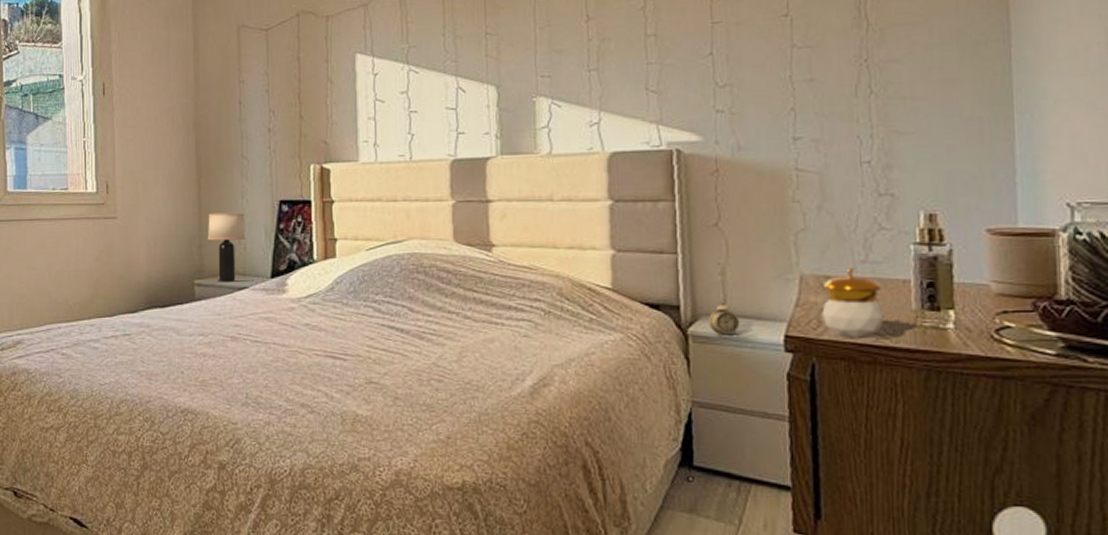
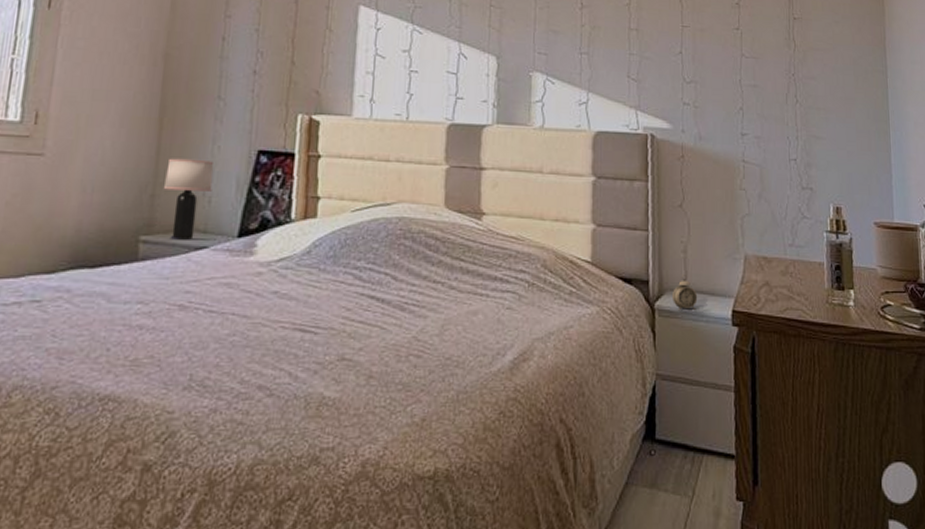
candle: present [822,268,884,340] -> none [760,250,806,315]

